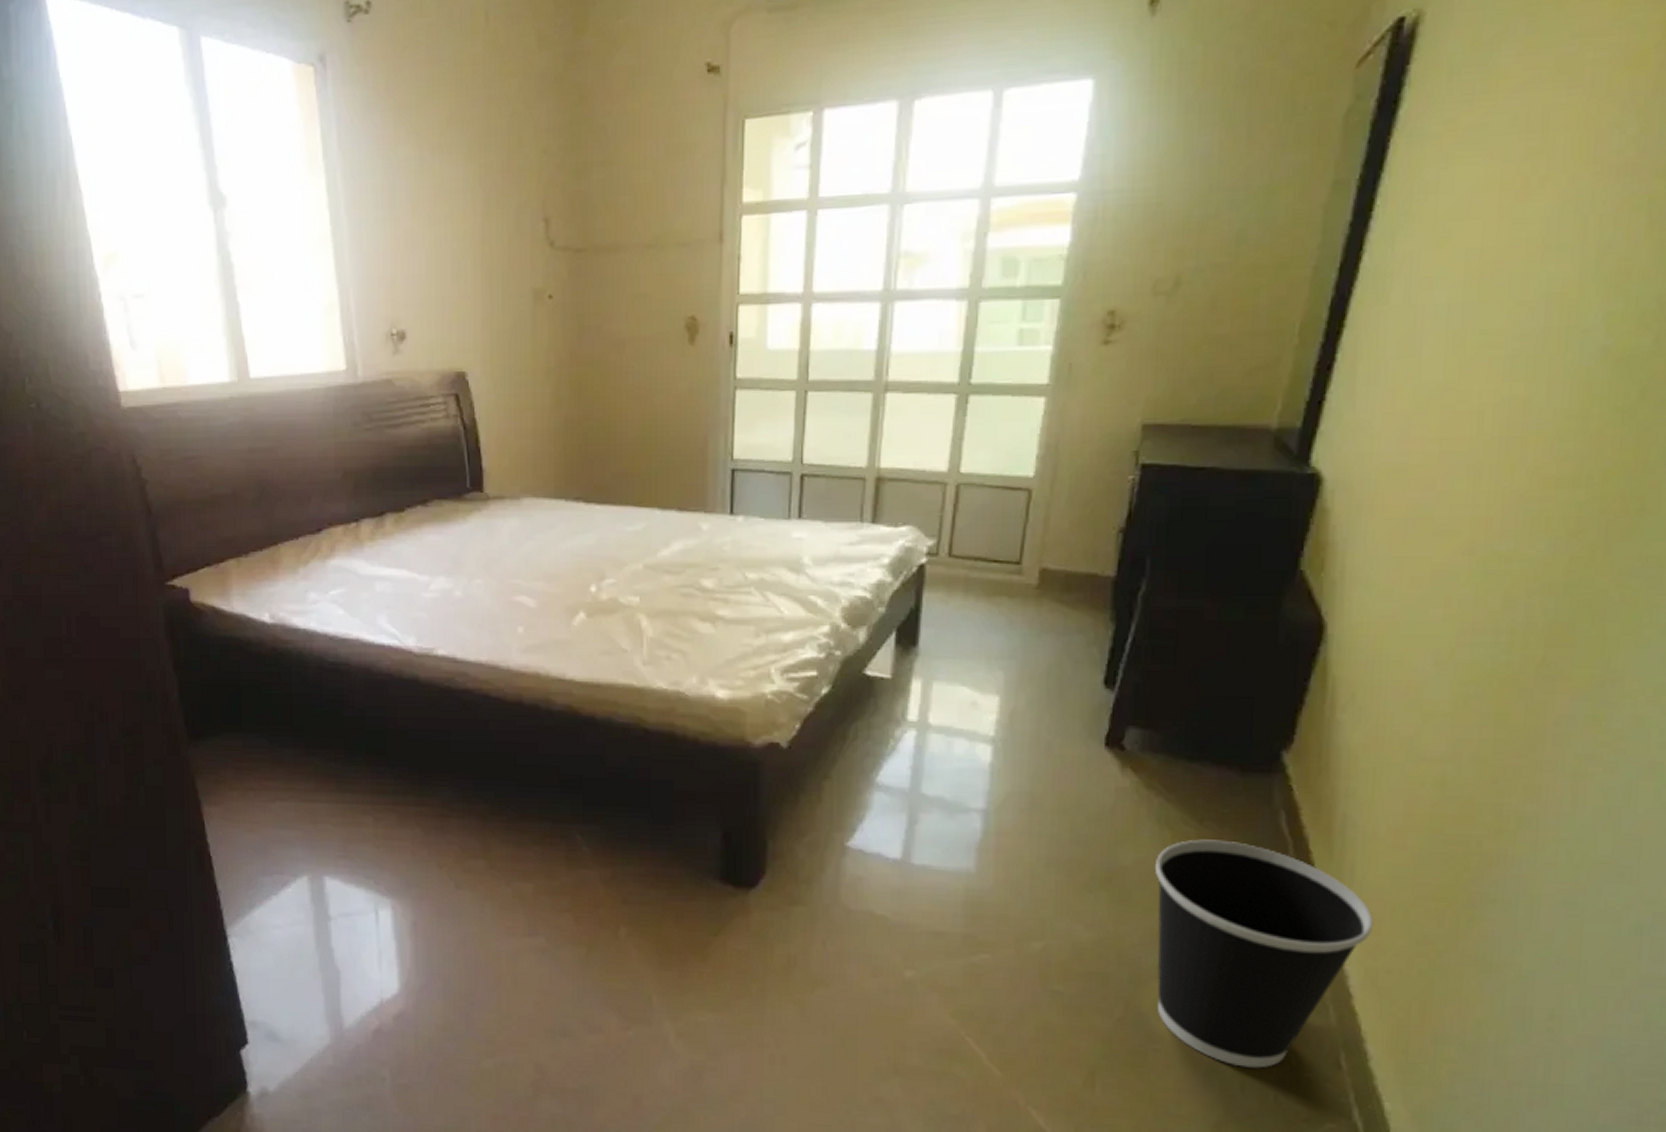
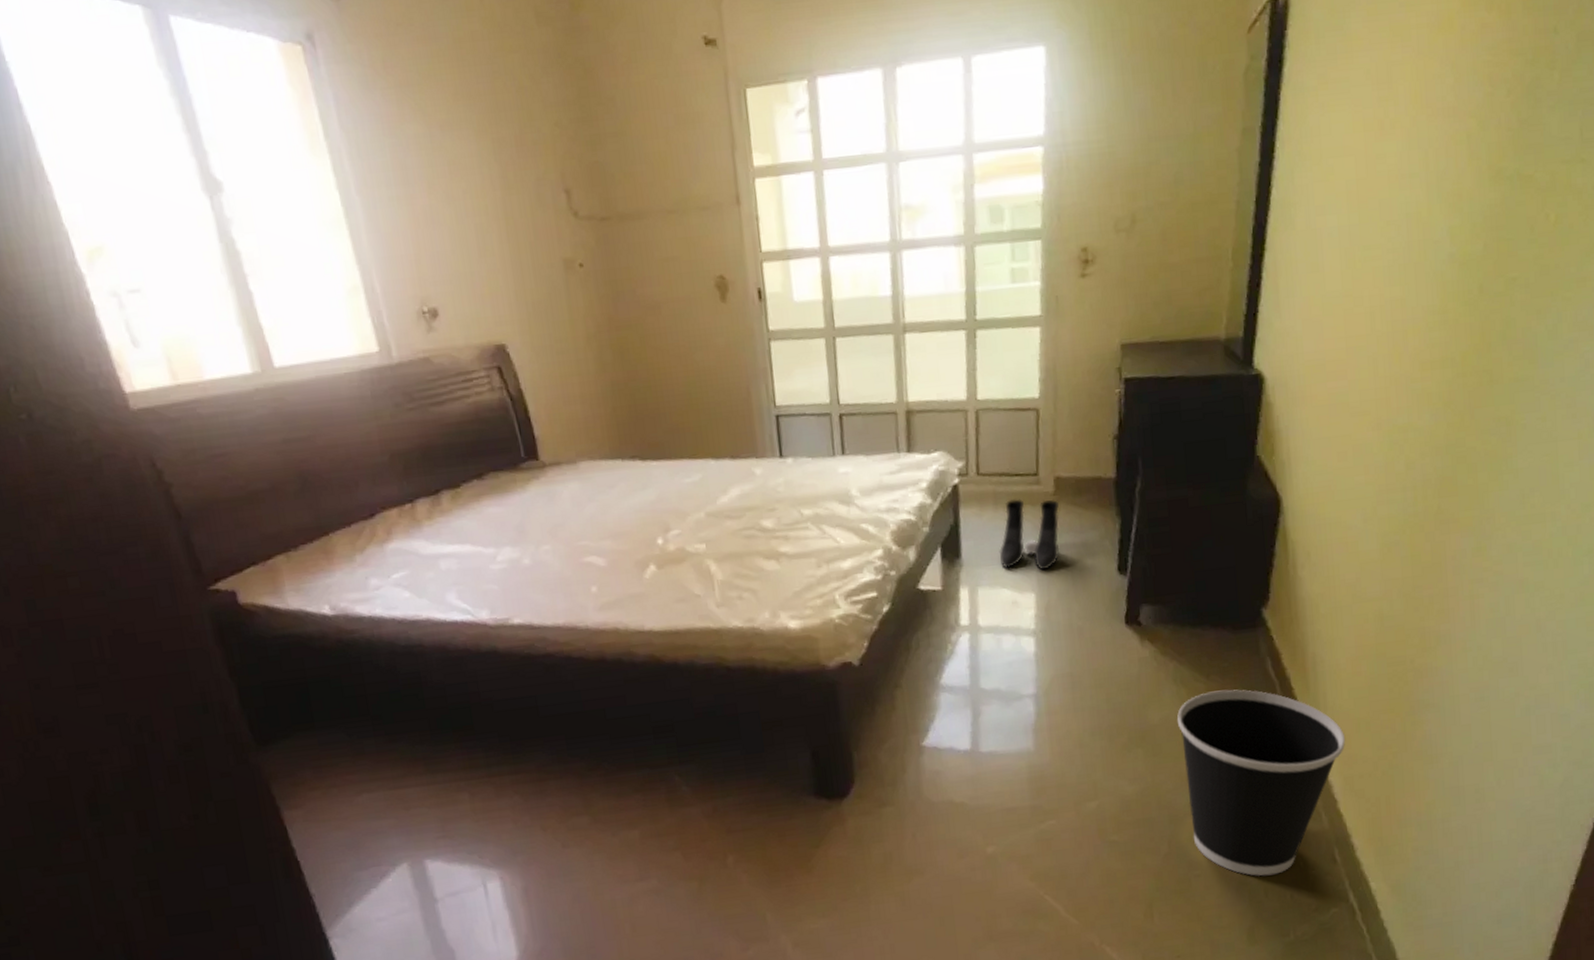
boots: none [962,588,1043,672] -> present [999,499,1060,571]

